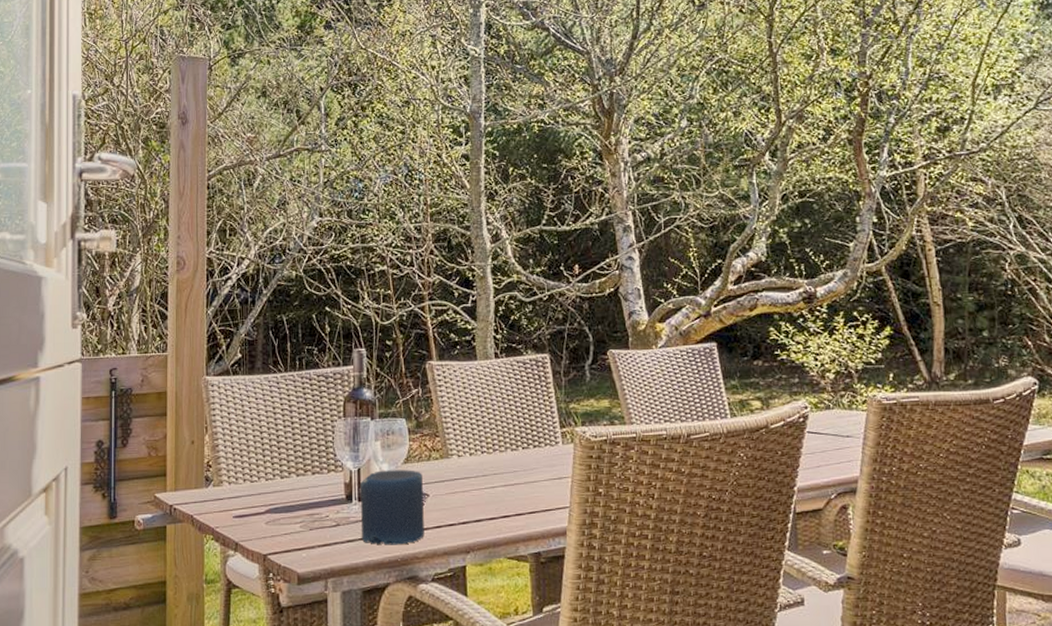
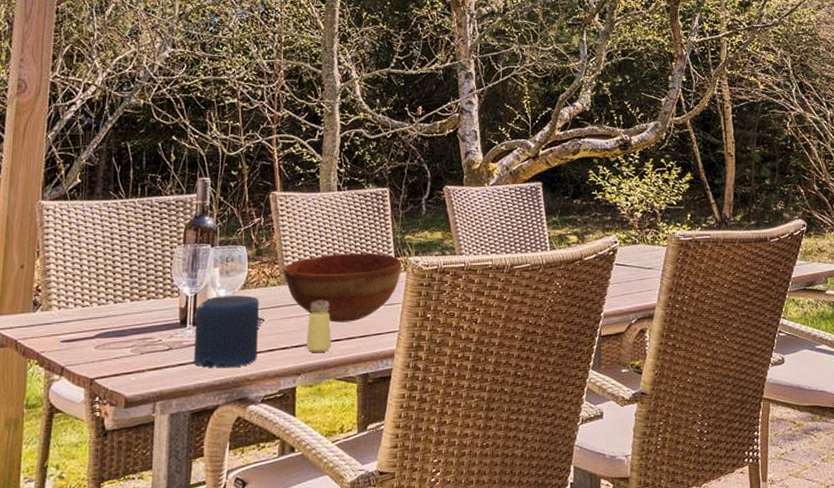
bowl: none [444,423,568,498] -> present [283,252,402,322]
saltshaker: none [473,474,500,529] -> present [306,300,332,352]

